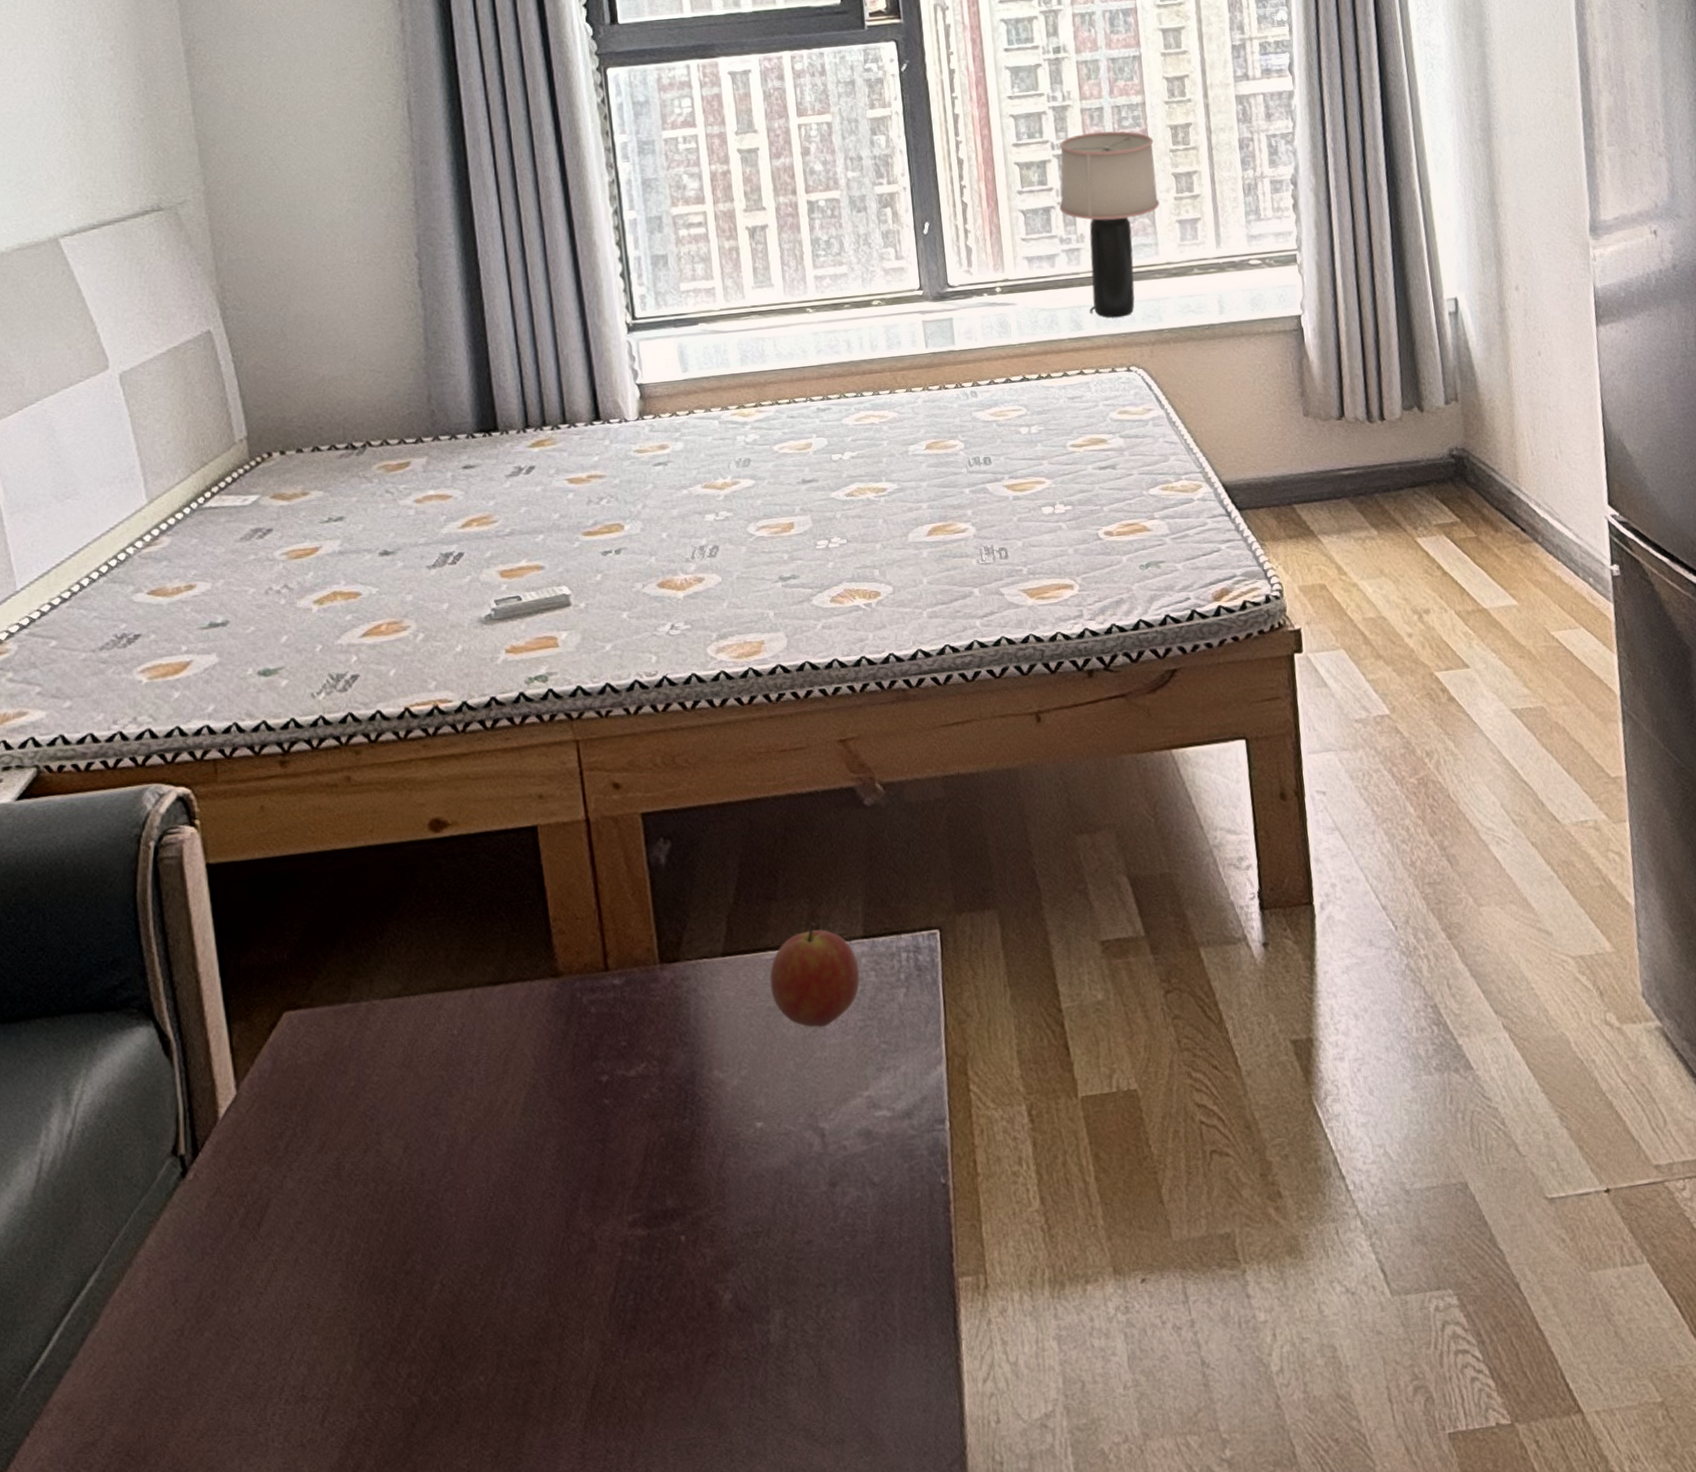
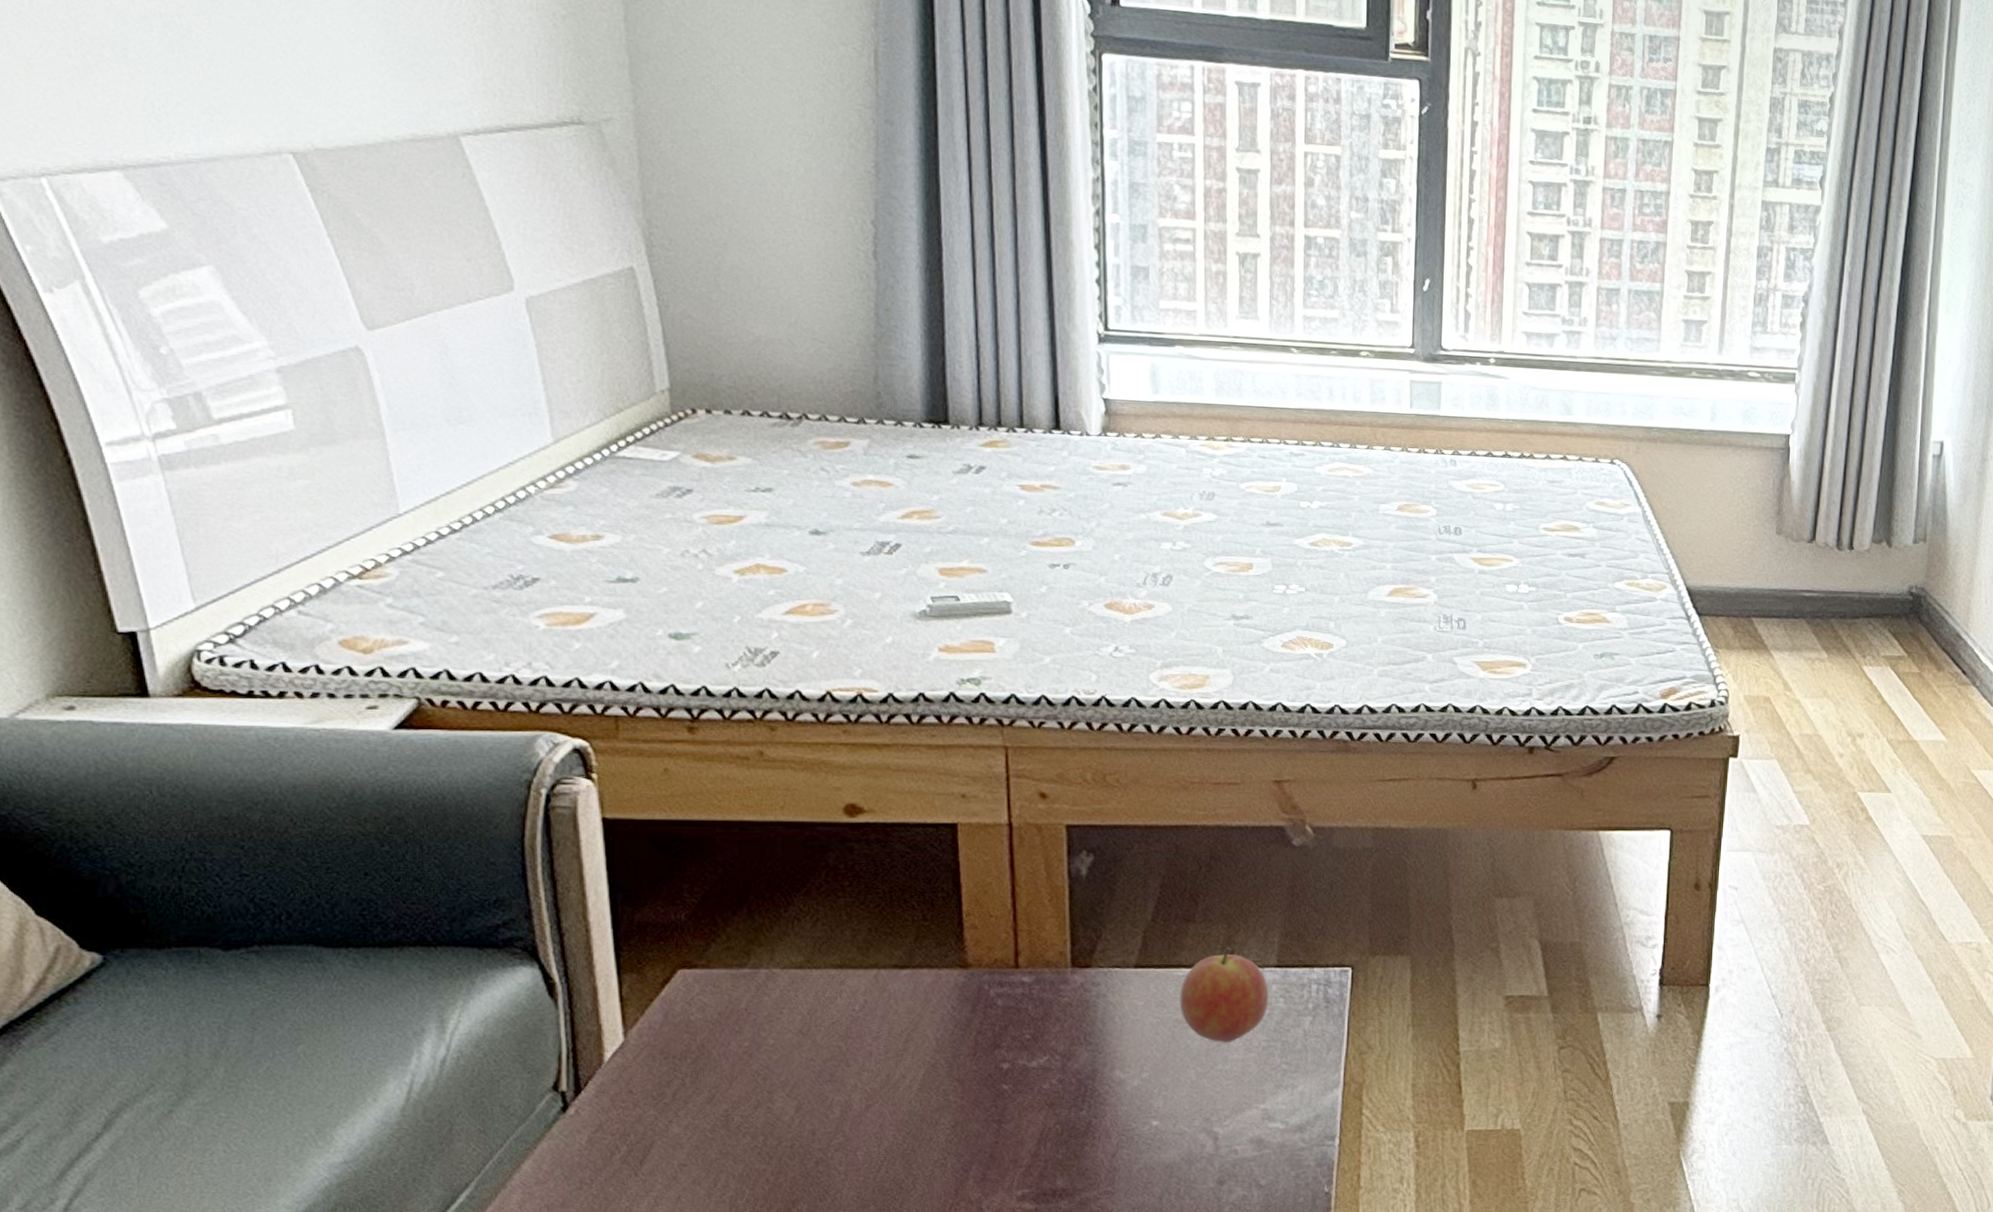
table lamp: present [1059,131,1160,318] -> none [1566,214,1672,408]

